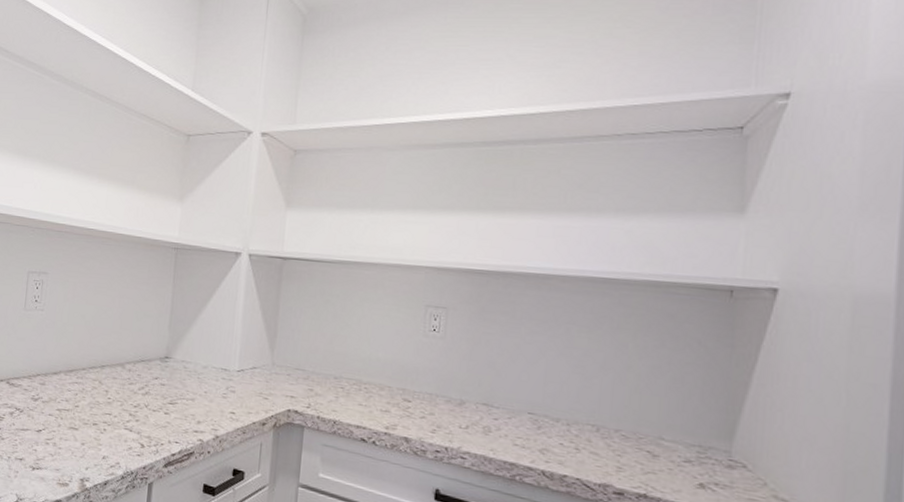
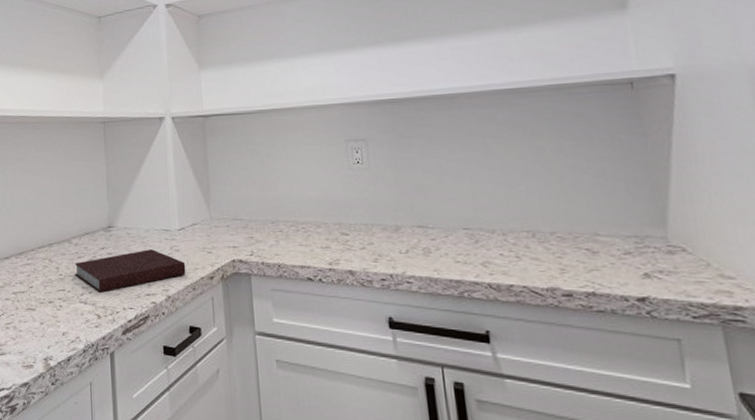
notebook: none [123,385,239,423] -> present [74,249,186,293]

